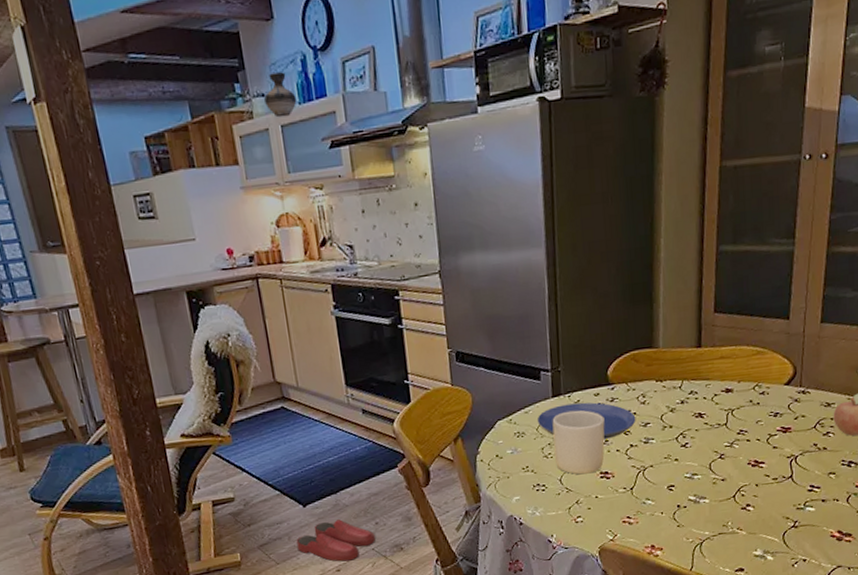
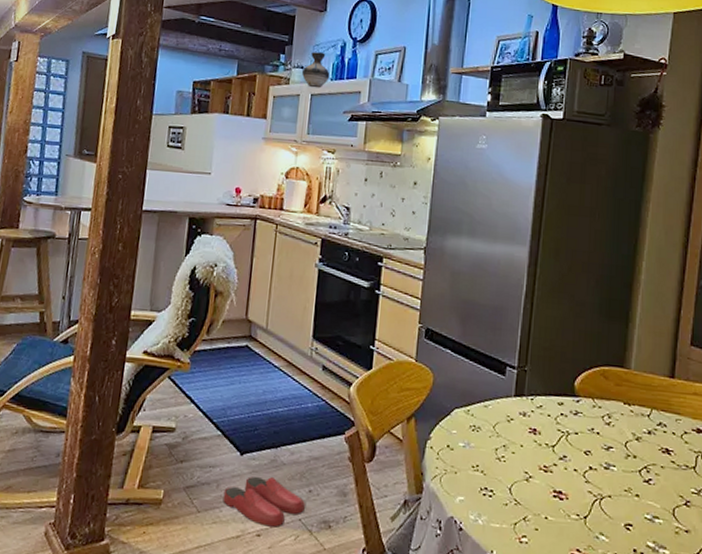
plate: present [537,402,636,439] -> none [495,406,599,455]
mug: present [552,410,605,475] -> none [508,414,566,489]

